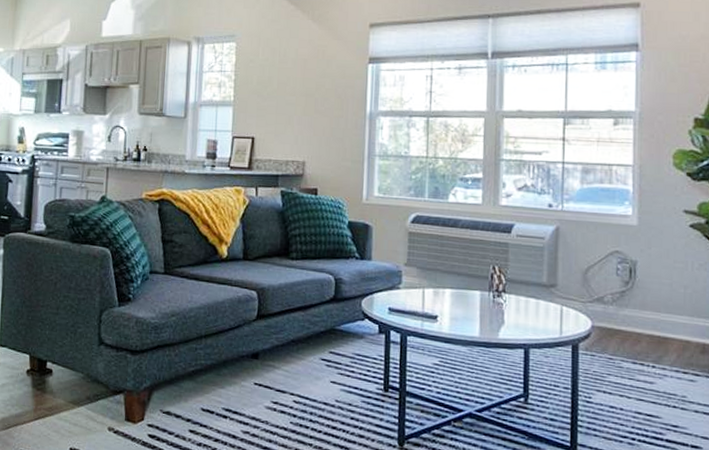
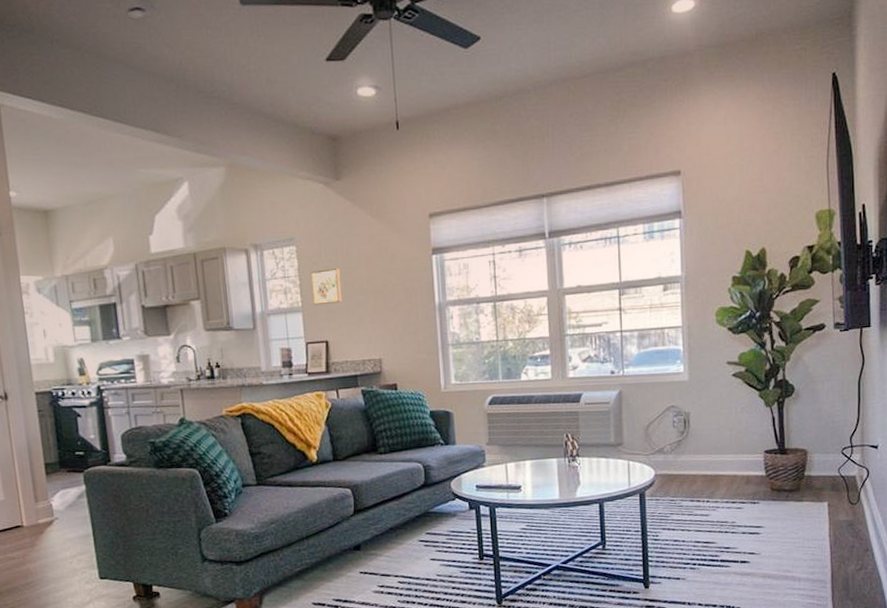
wall art: none [245,67,275,102] -> present [310,268,343,306]

